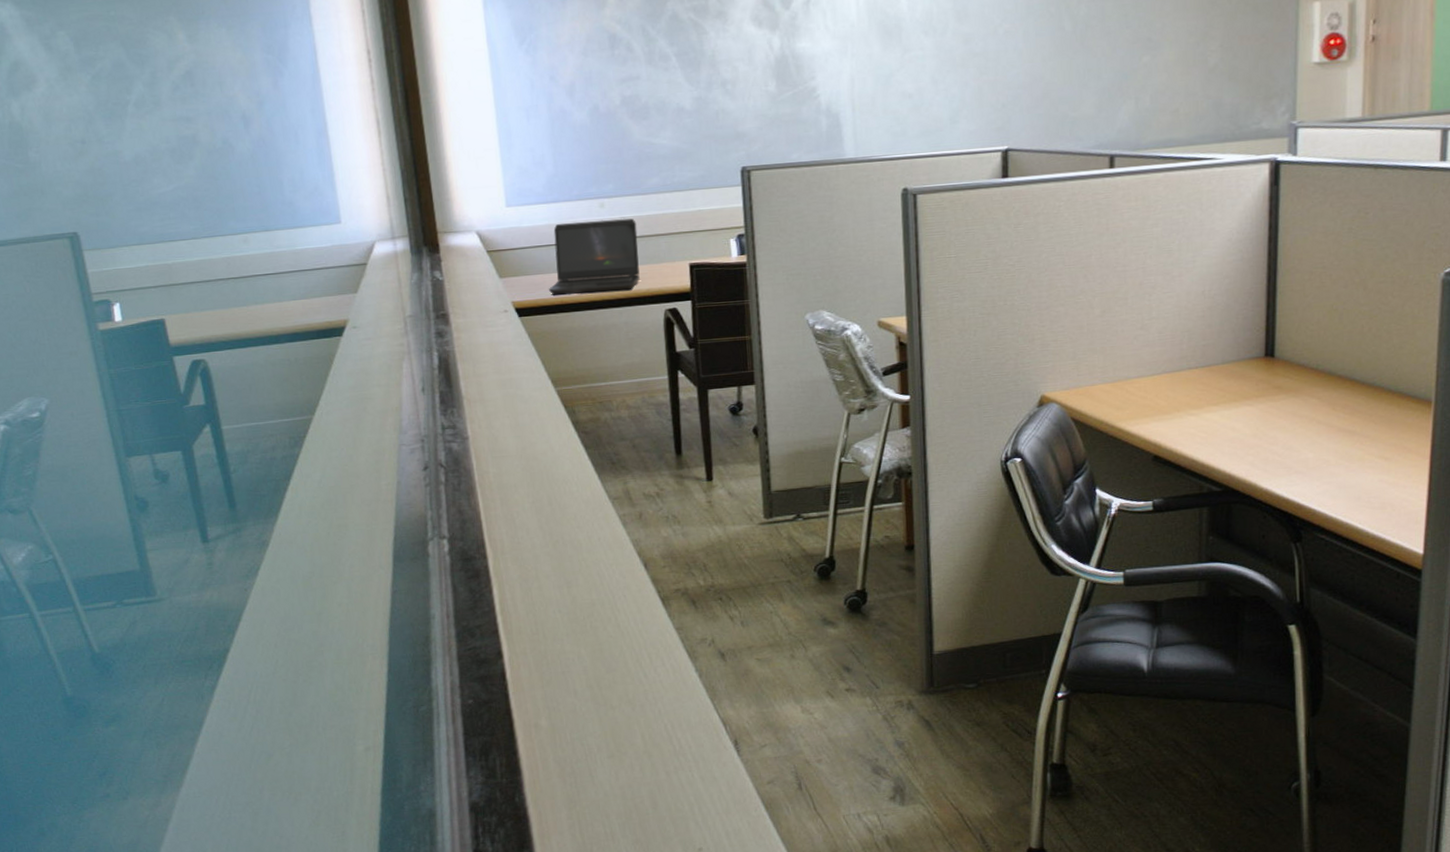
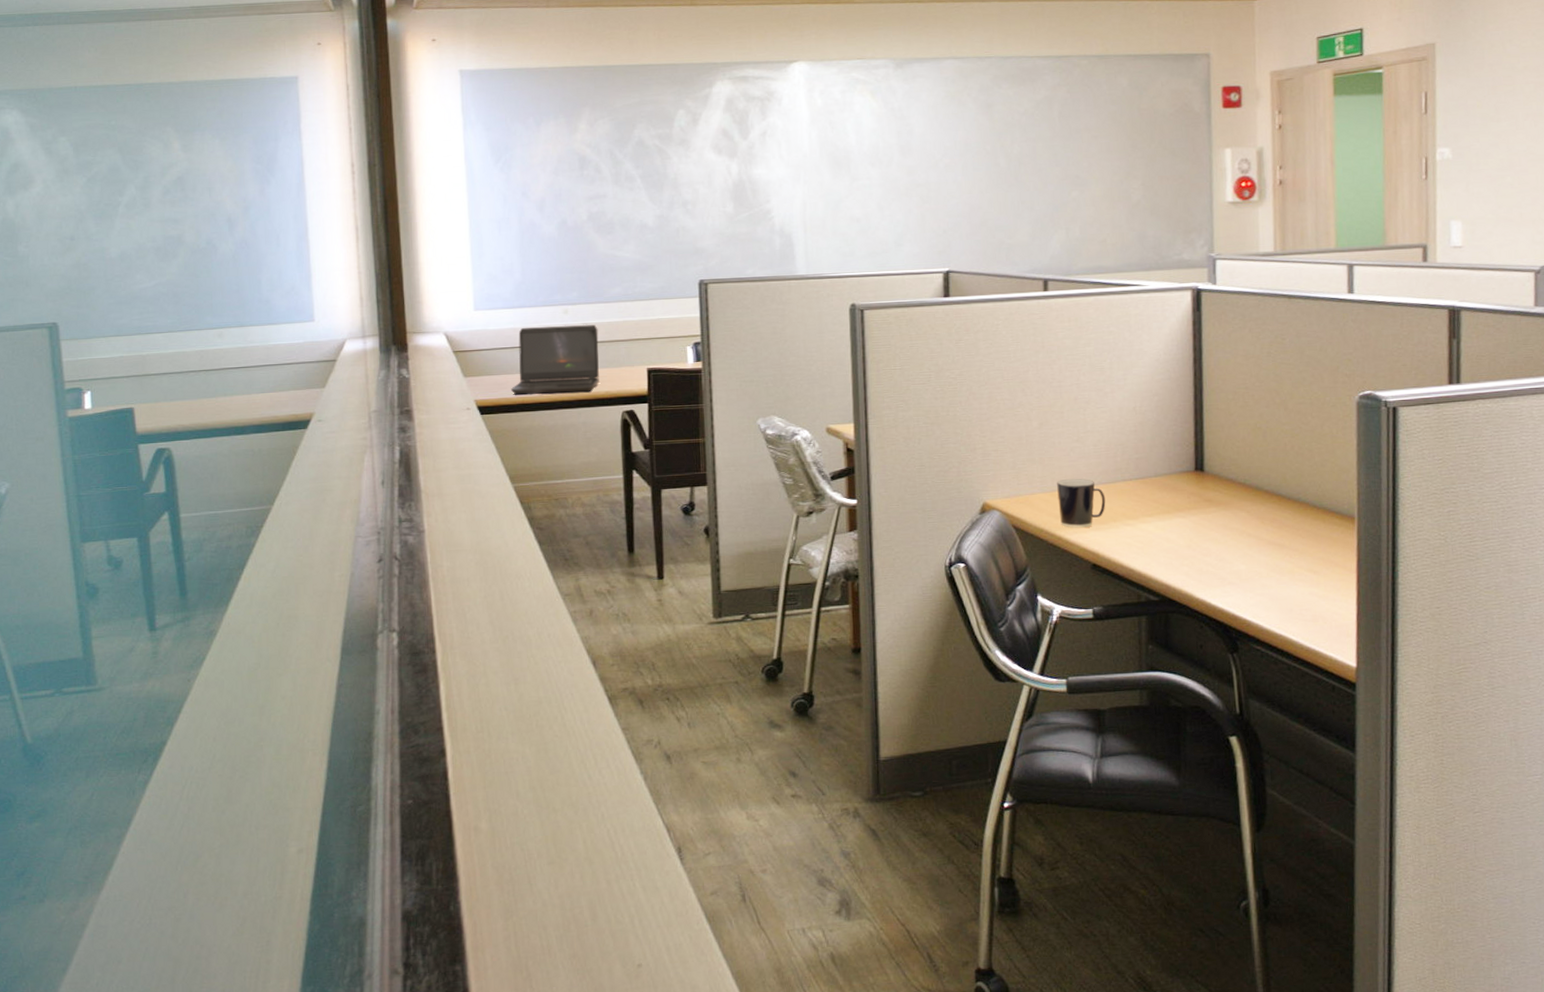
mug: none [1118,367,1170,420] -> present [1056,478,1106,529]

